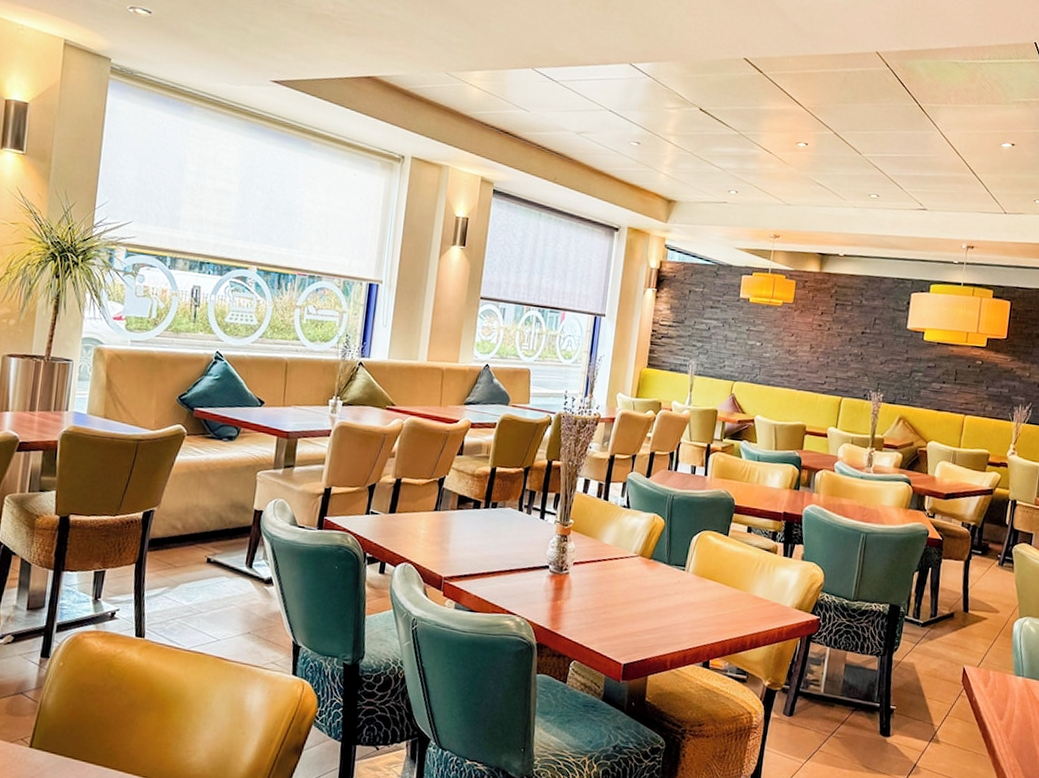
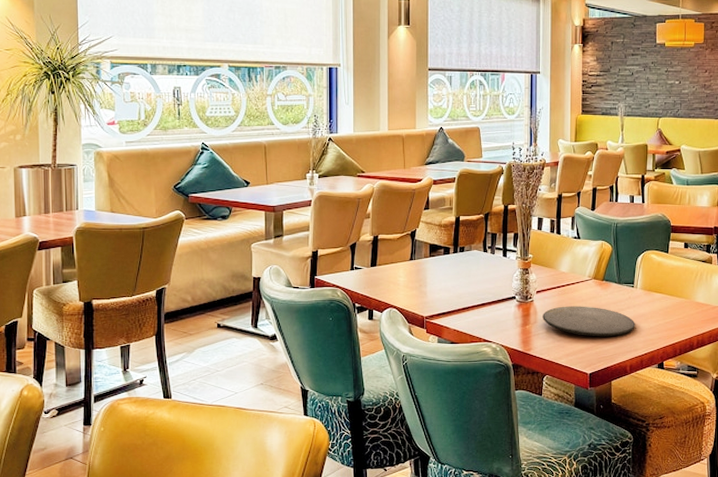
plate: none [577,583,682,624] -> present [543,306,635,337]

